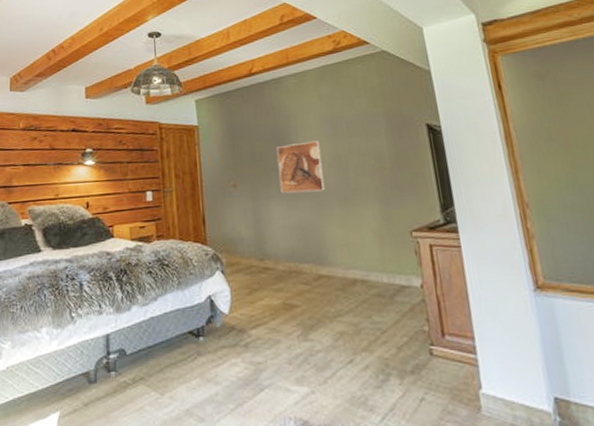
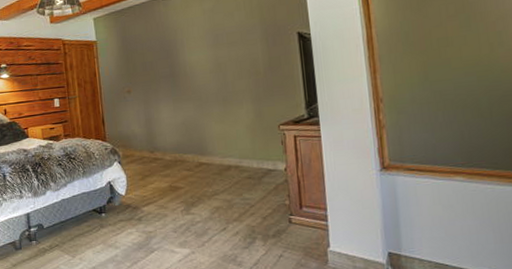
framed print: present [276,140,325,194] -> none [164,50,207,97]

